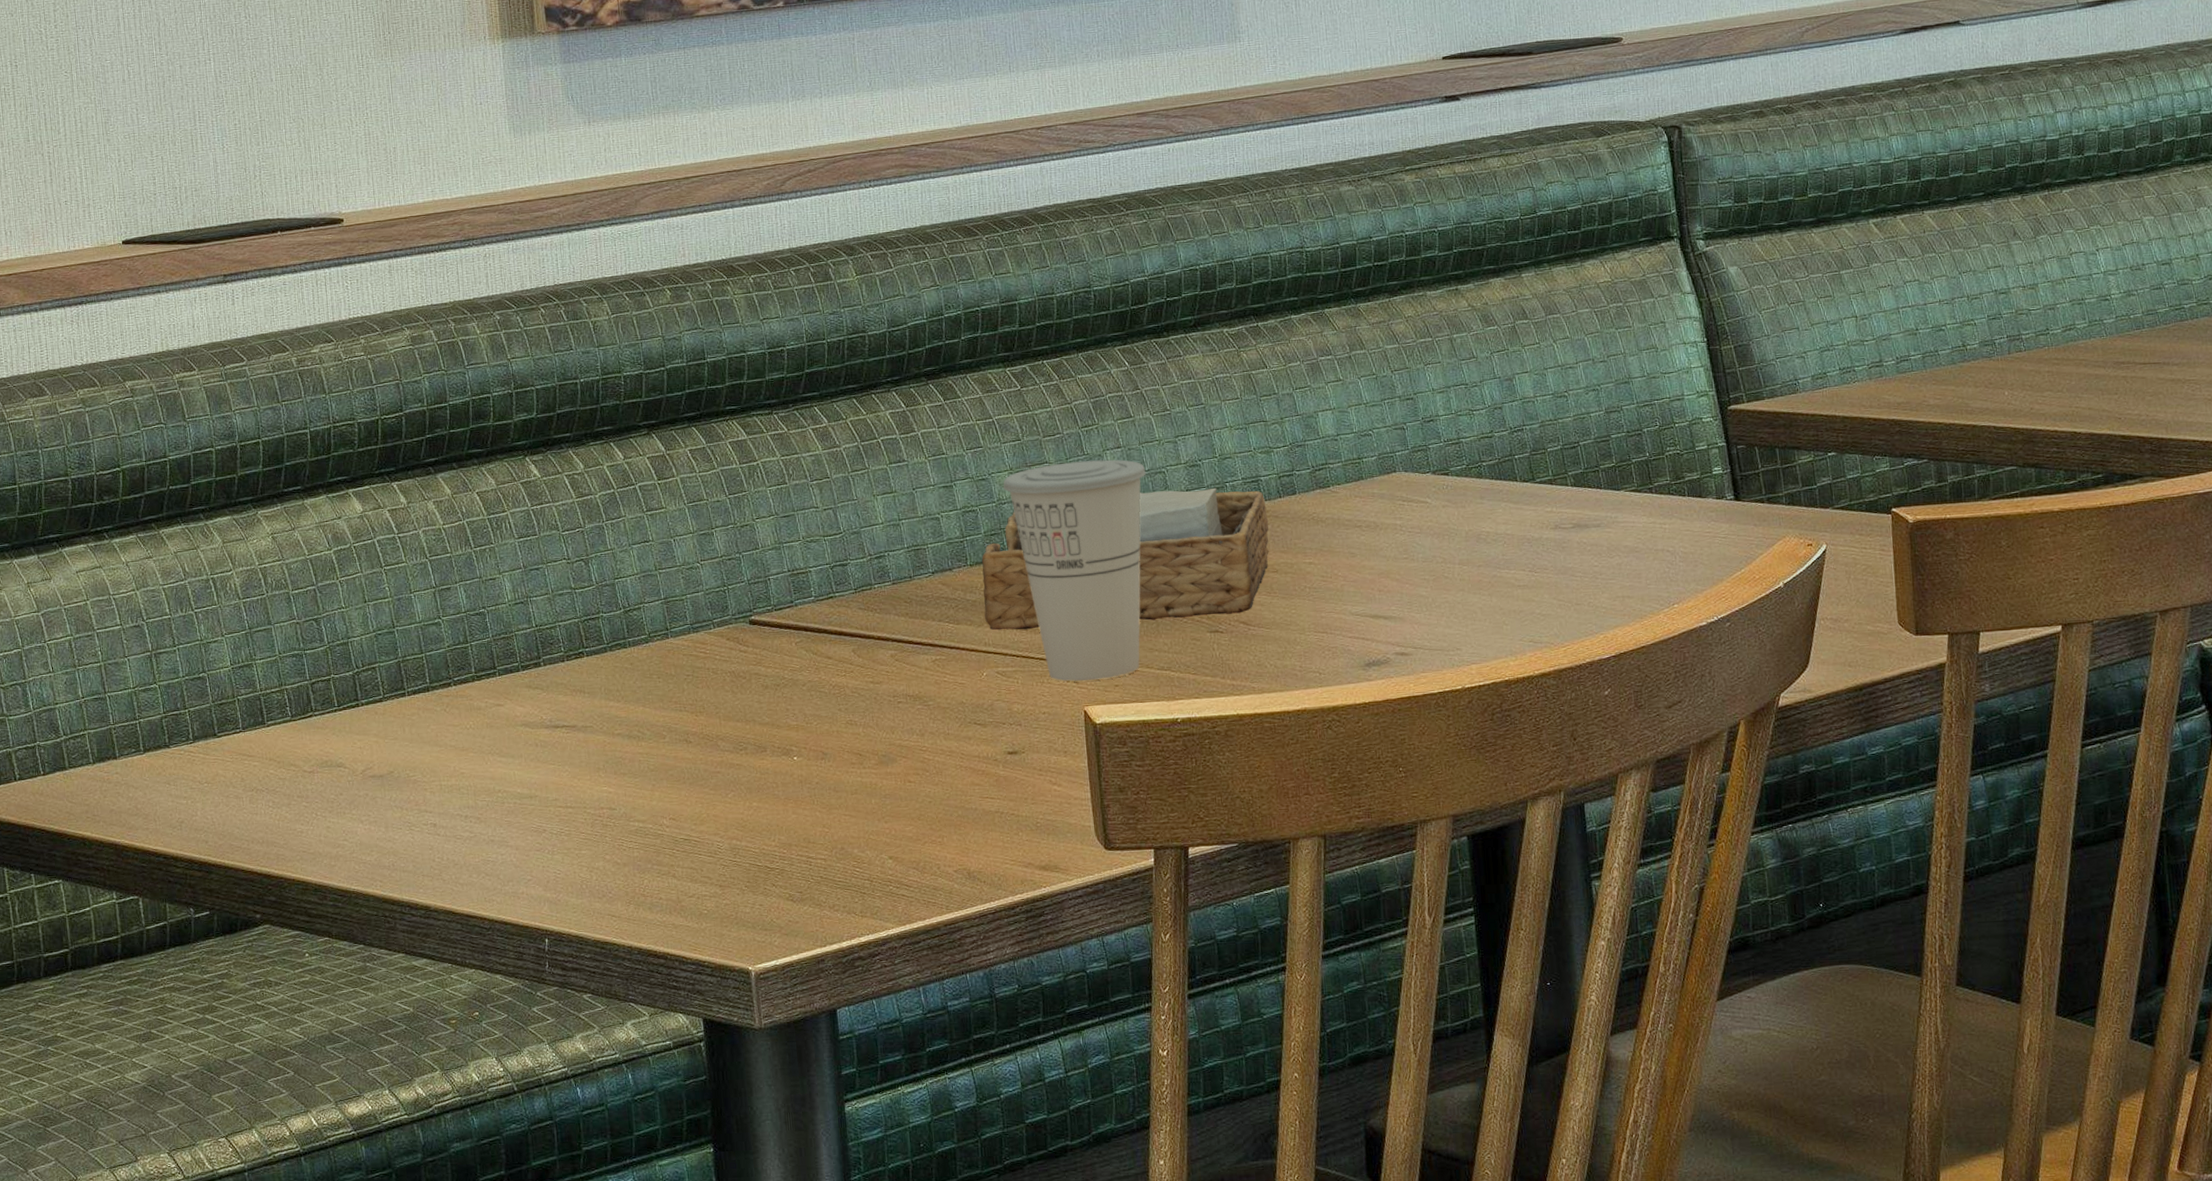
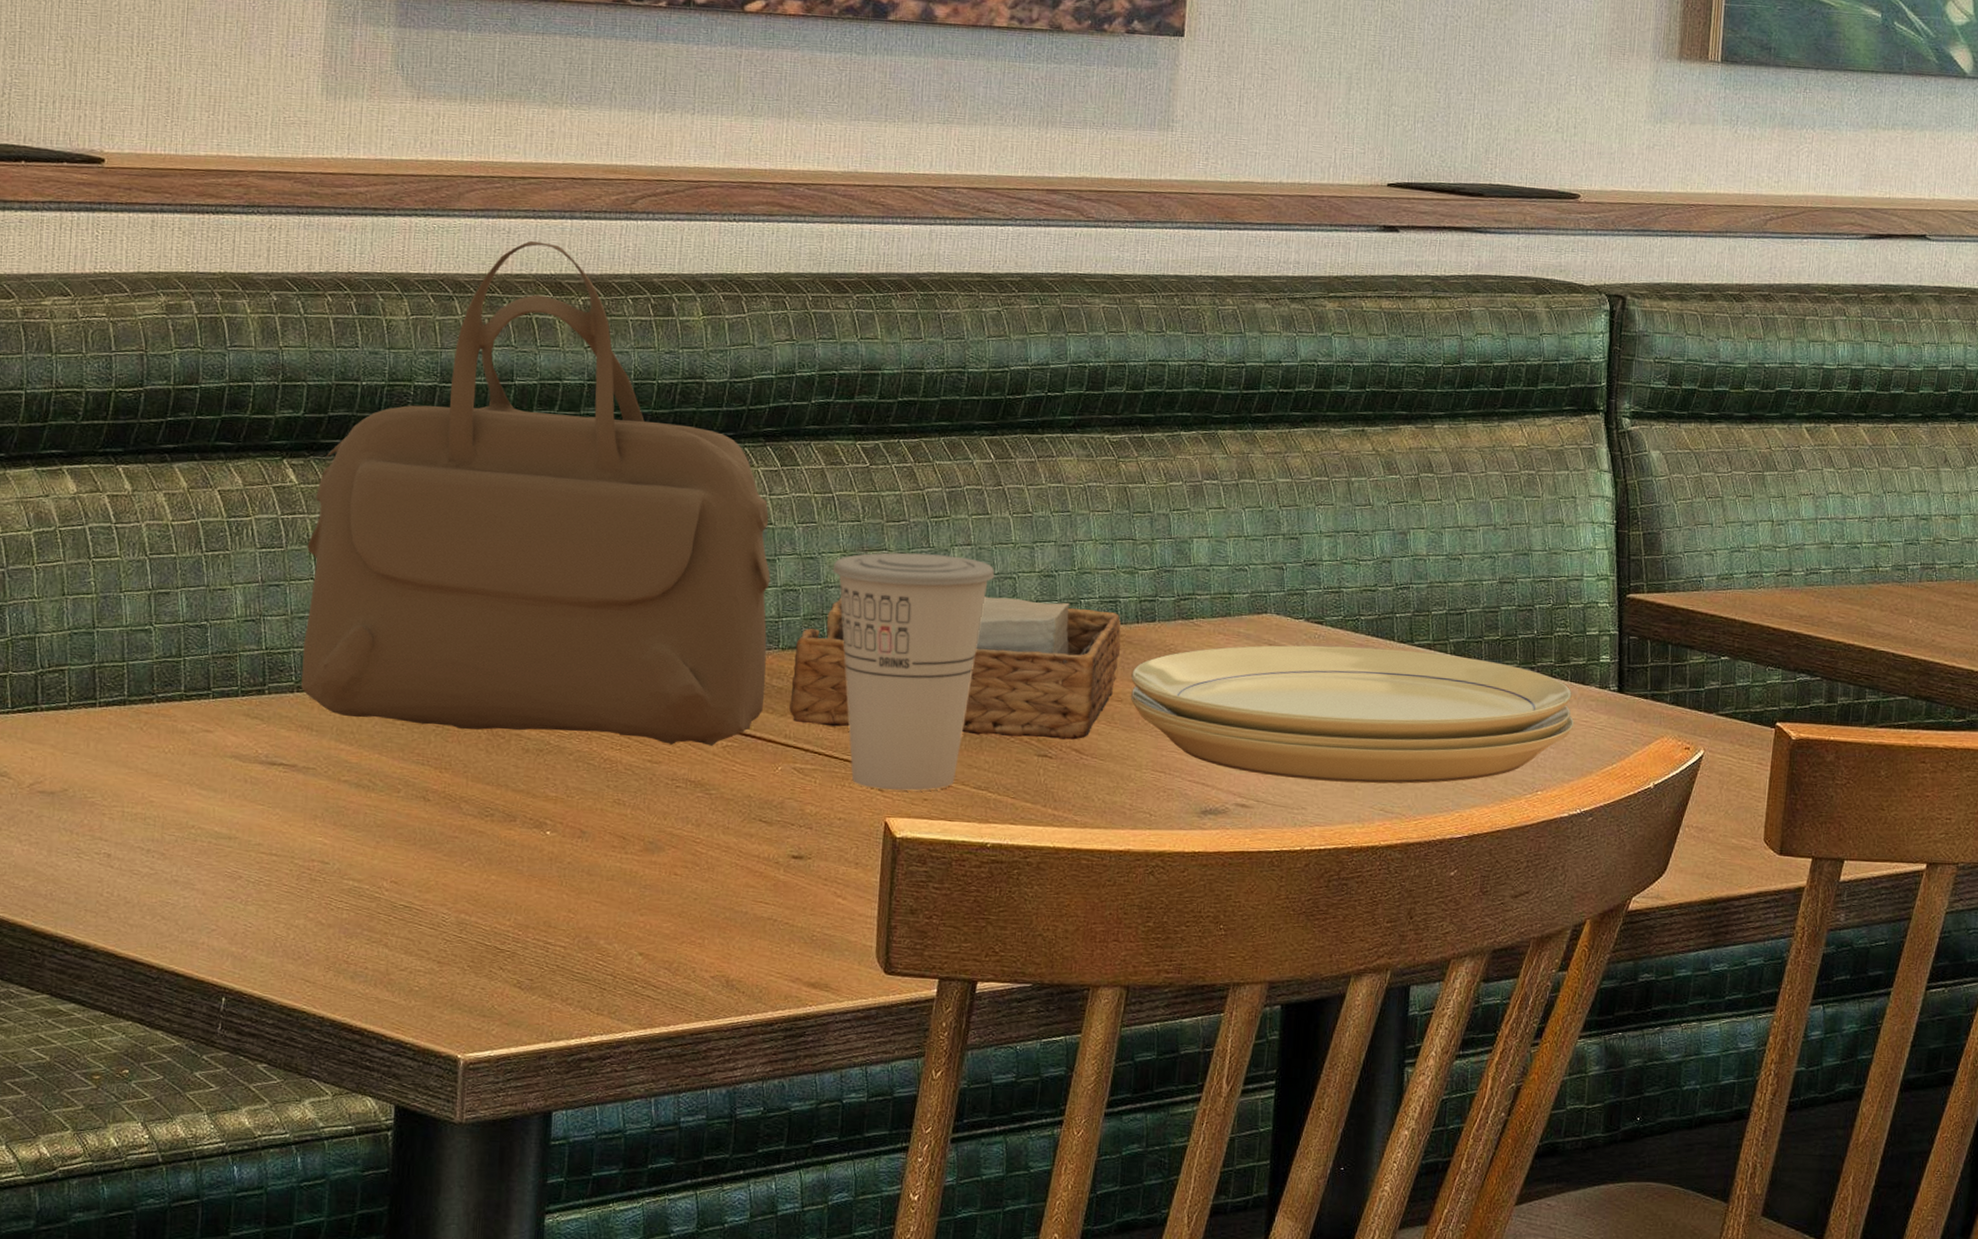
handbag: none [556,232,962,677] -> present [301,241,771,746]
plate: none [1282,487,1699,623] -> present [1130,645,1575,784]

